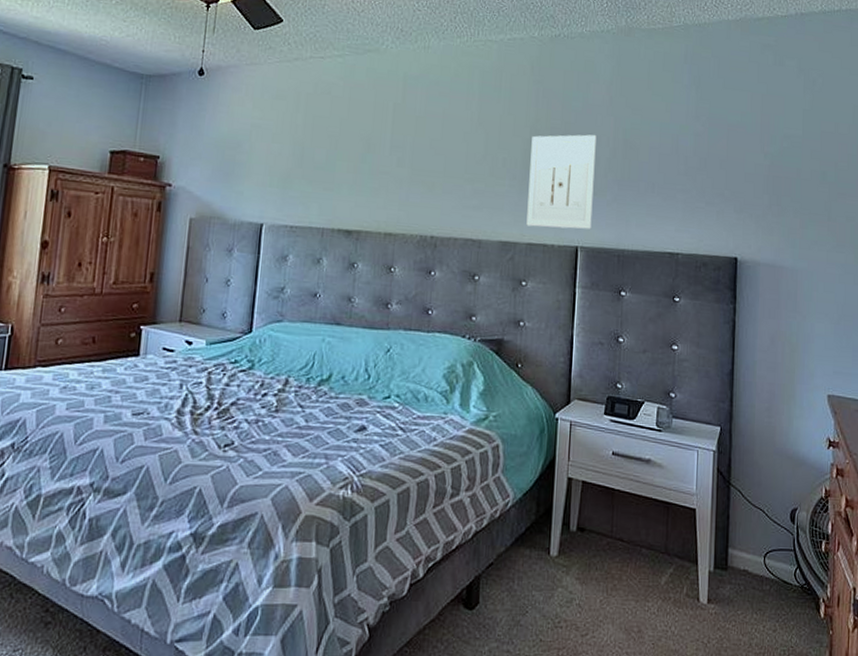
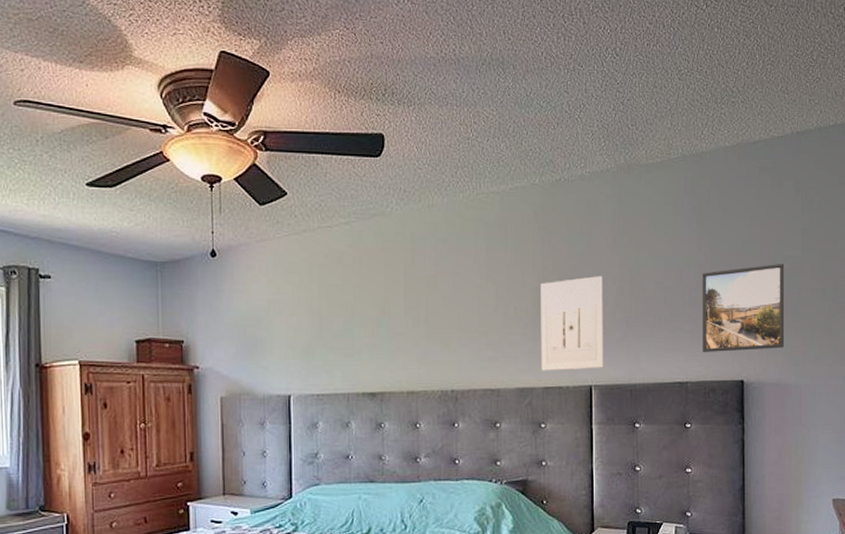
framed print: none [696,141,784,228] -> present [702,263,785,352]

